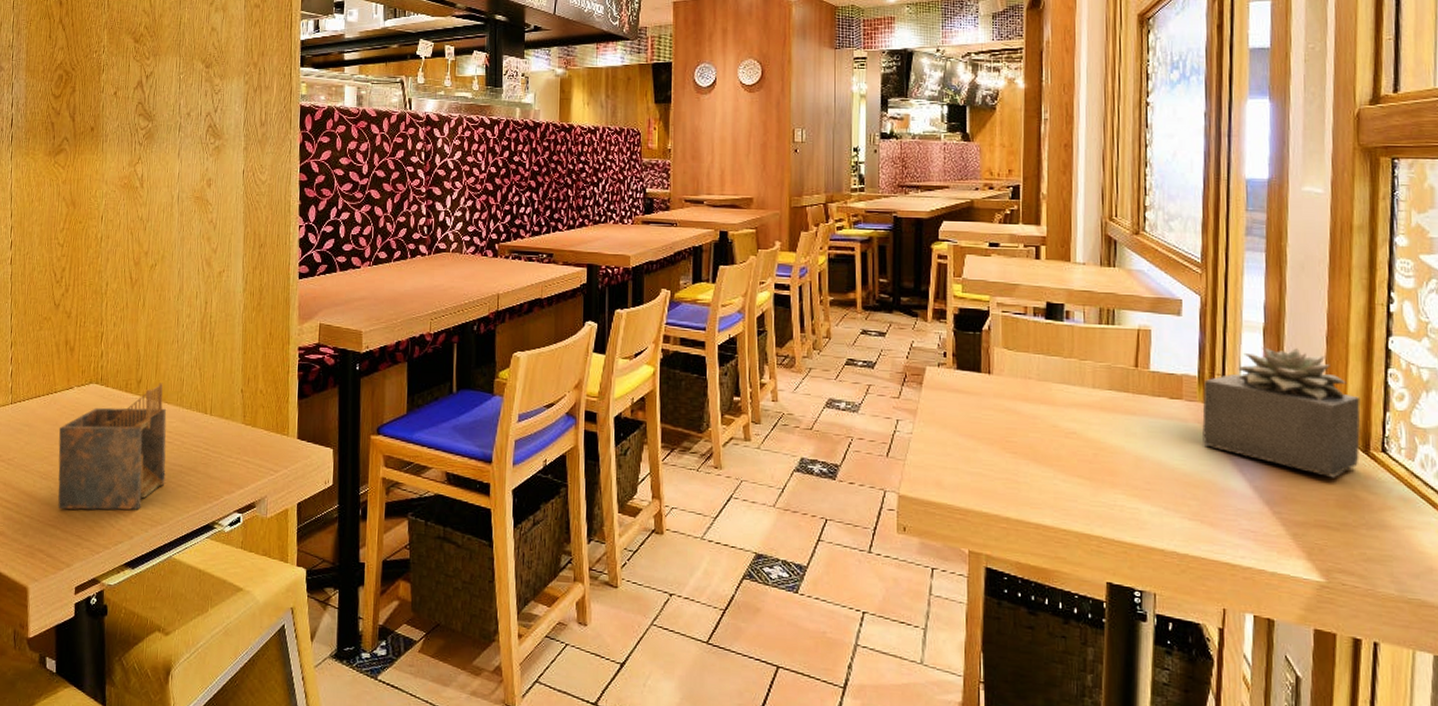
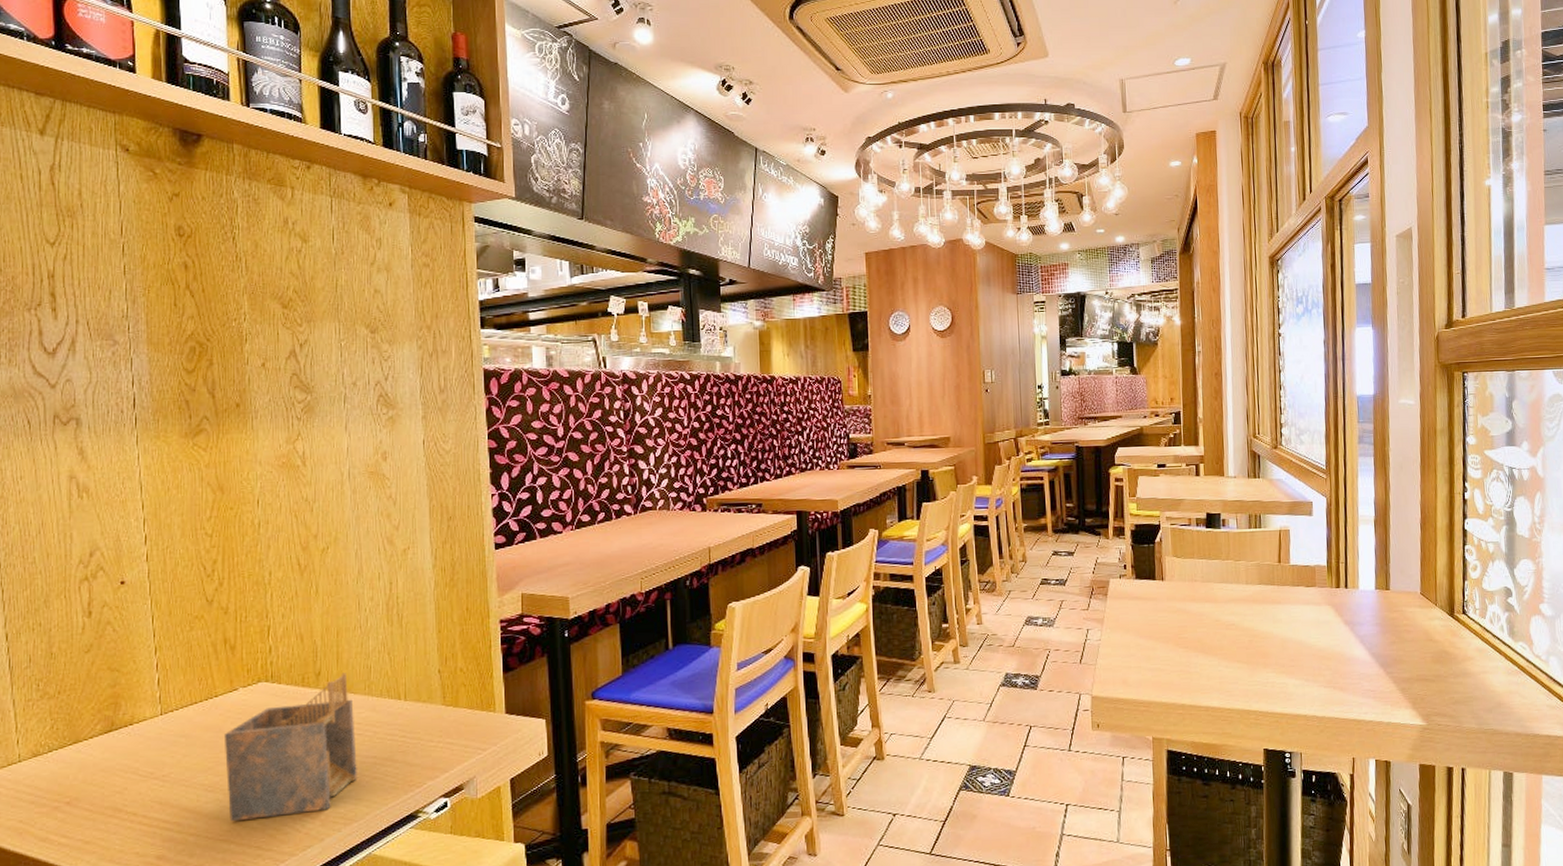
succulent plant: present [1201,347,1361,478] -> none [1331,535,1447,639]

